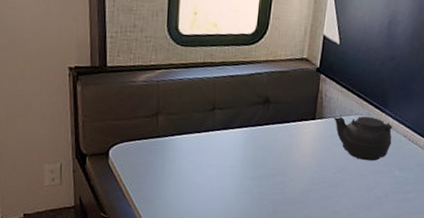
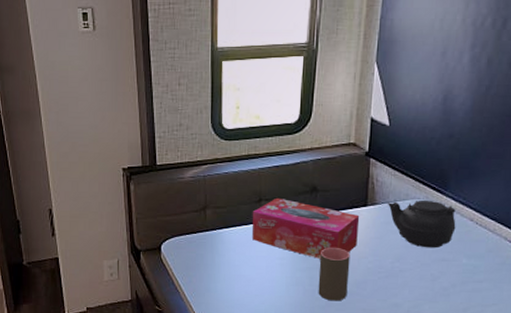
tissue box: none [204,107,308,168] -> present [252,197,360,259]
cup: none [265,158,298,209] -> present [318,248,350,301]

